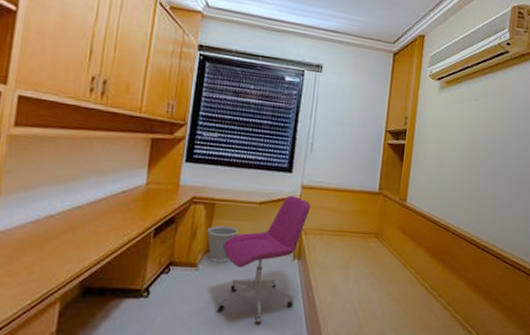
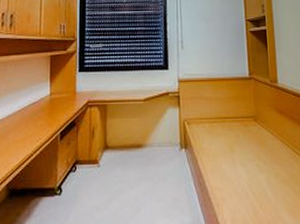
wastebasket: present [207,225,238,262] -> none [104,124,129,157]
office chair: present [216,195,311,323] -> none [118,90,189,213]

